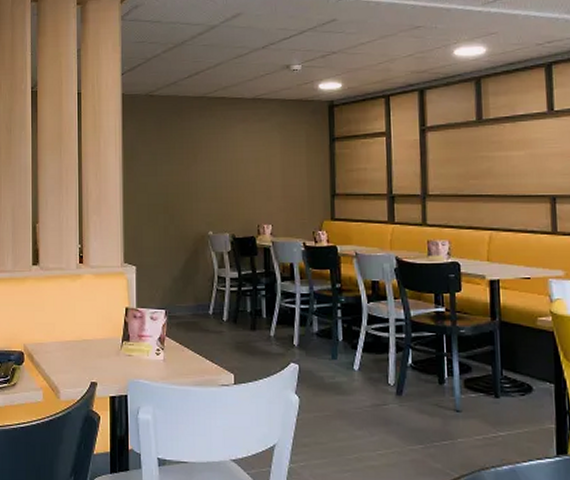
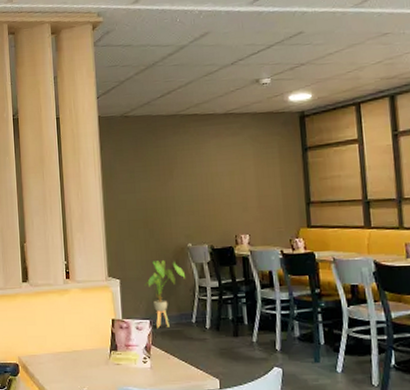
house plant: none [162,248,205,319] -> present [145,260,186,329]

